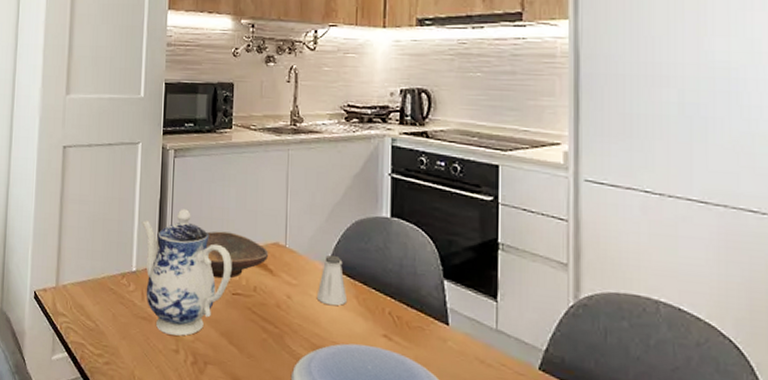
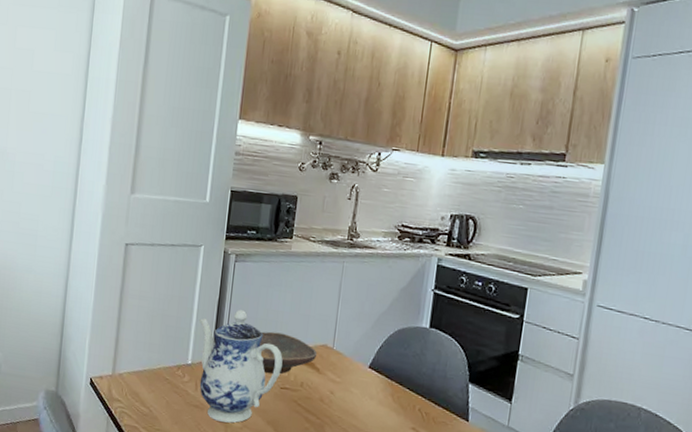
saltshaker: present [316,254,348,307] -> none [356,357,384,402]

